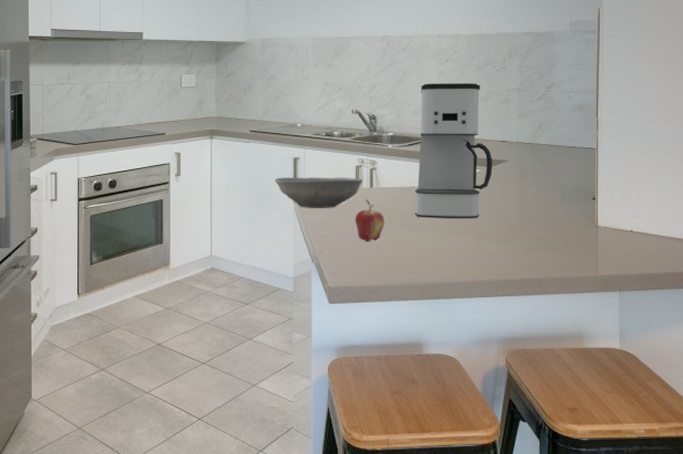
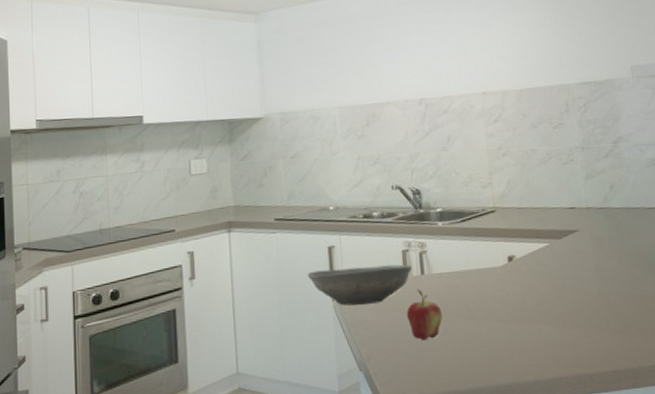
coffee maker: present [414,83,493,219] -> none [469,144,563,306]

